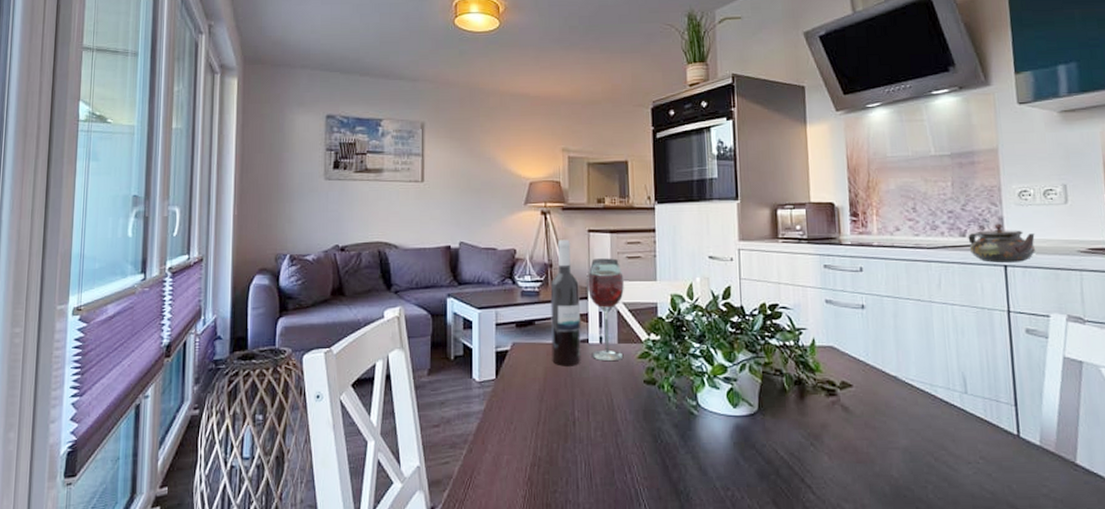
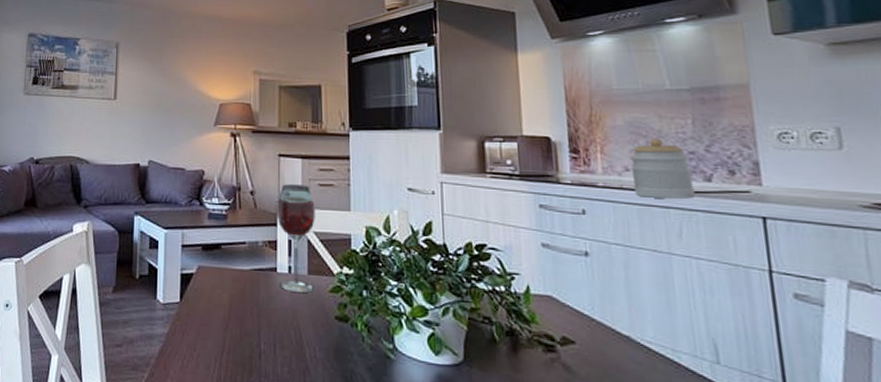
wine bottle: present [550,239,581,367] -> none [238,163,269,295]
jar: none [900,200,953,255] -> present [629,138,696,200]
teapot: present [968,223,1036,264] -> none [714,169,804,216]

